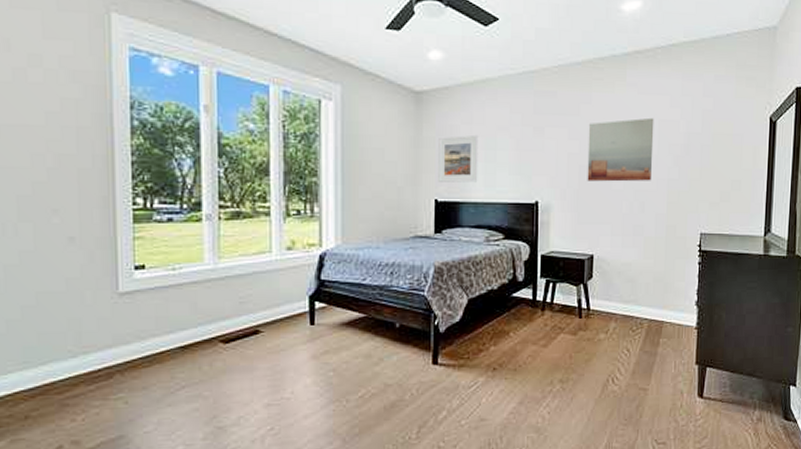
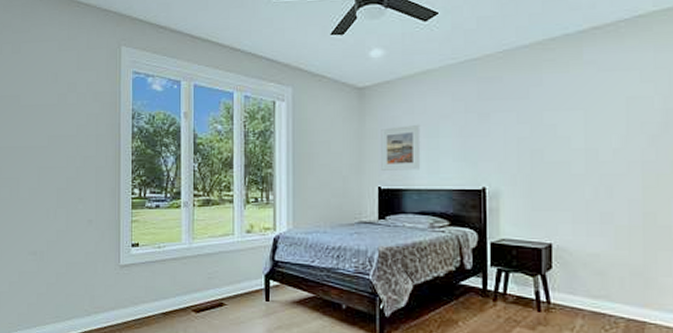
wall art: present [587,117,654,182] -> none [540,95,621,166]

